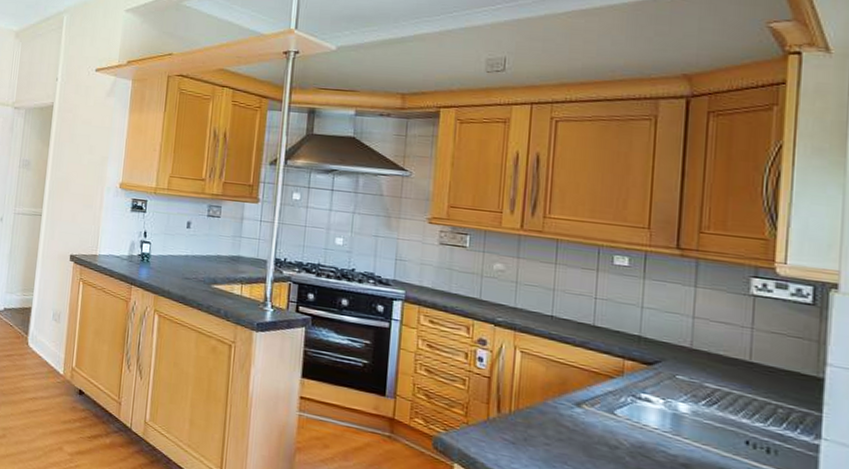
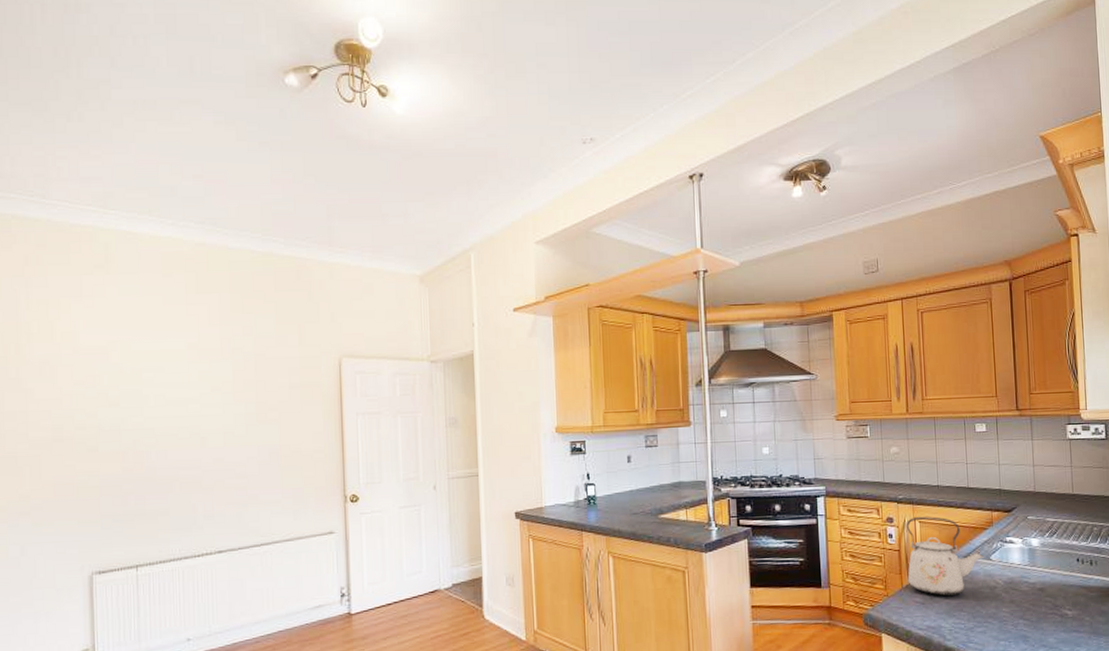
kettle: none [496,345,607,444] -> present [906,516,985,596]

